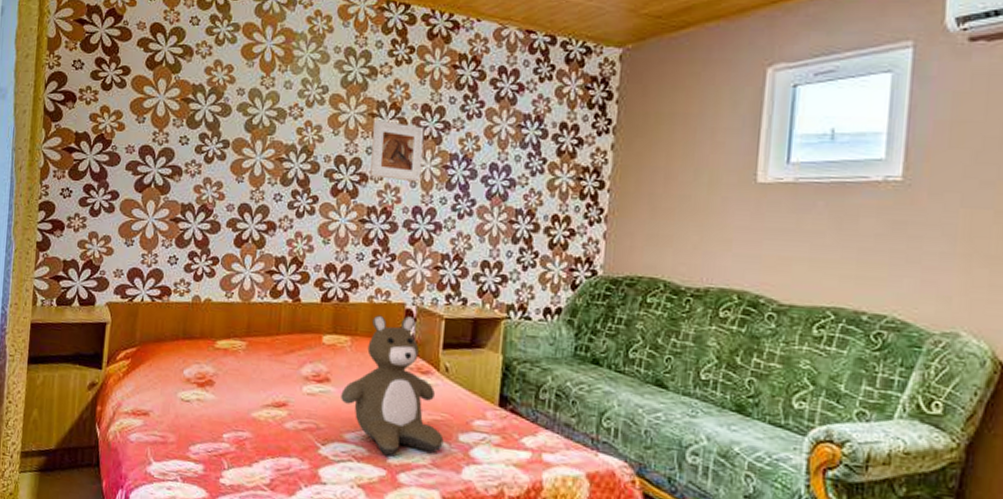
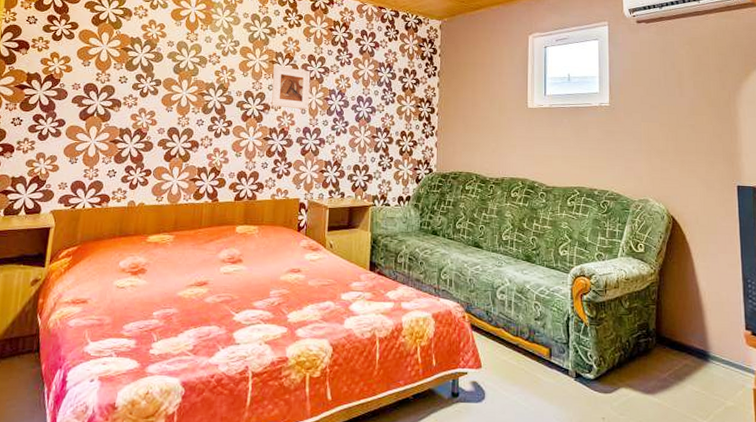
teddy bear: present [341,315,444,456] -> none [251,208,330,317]

